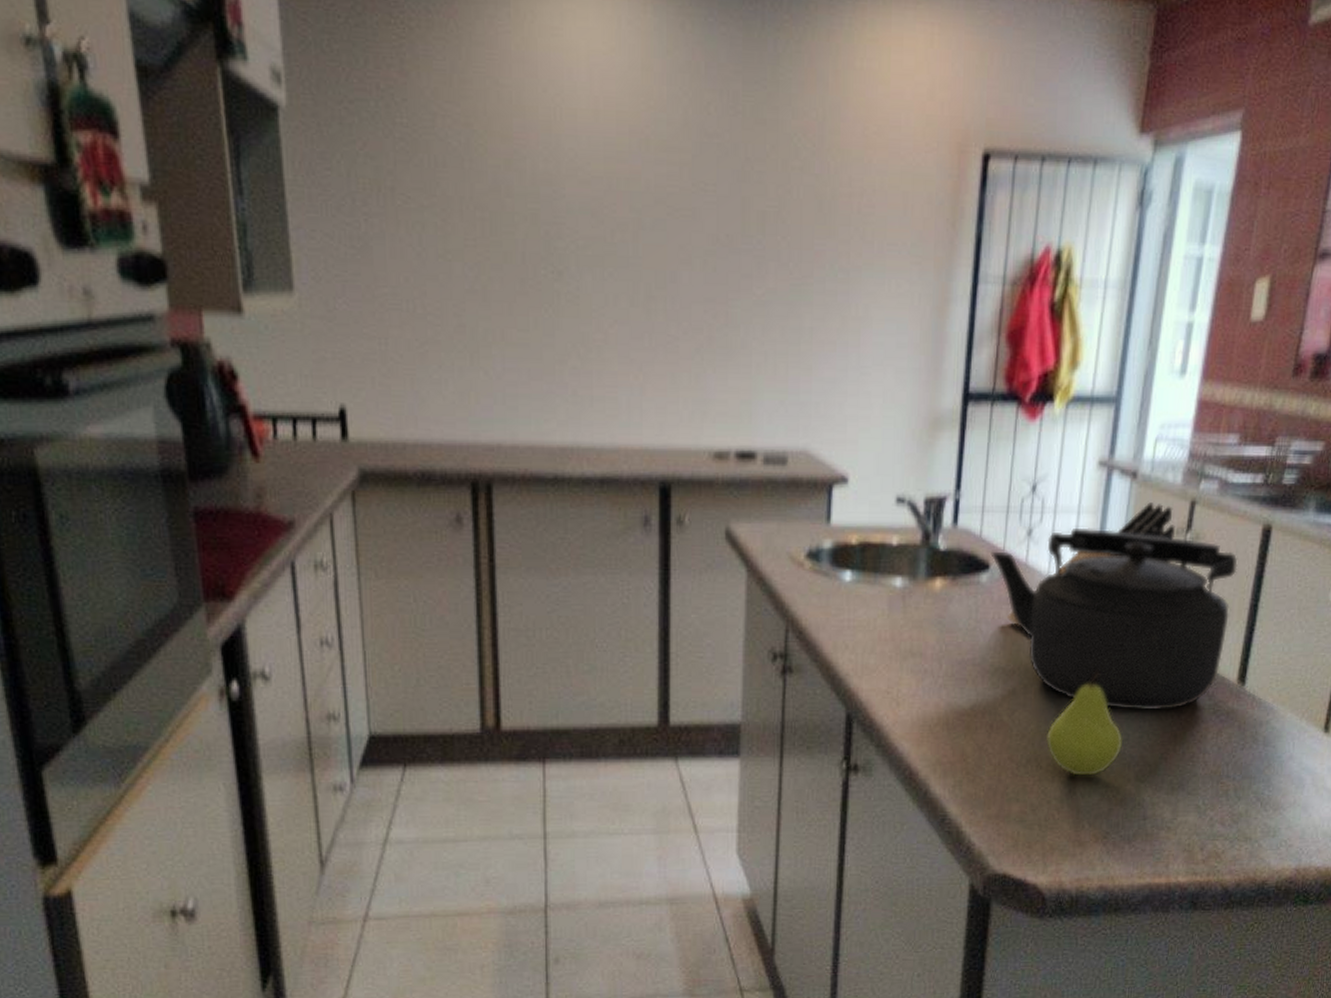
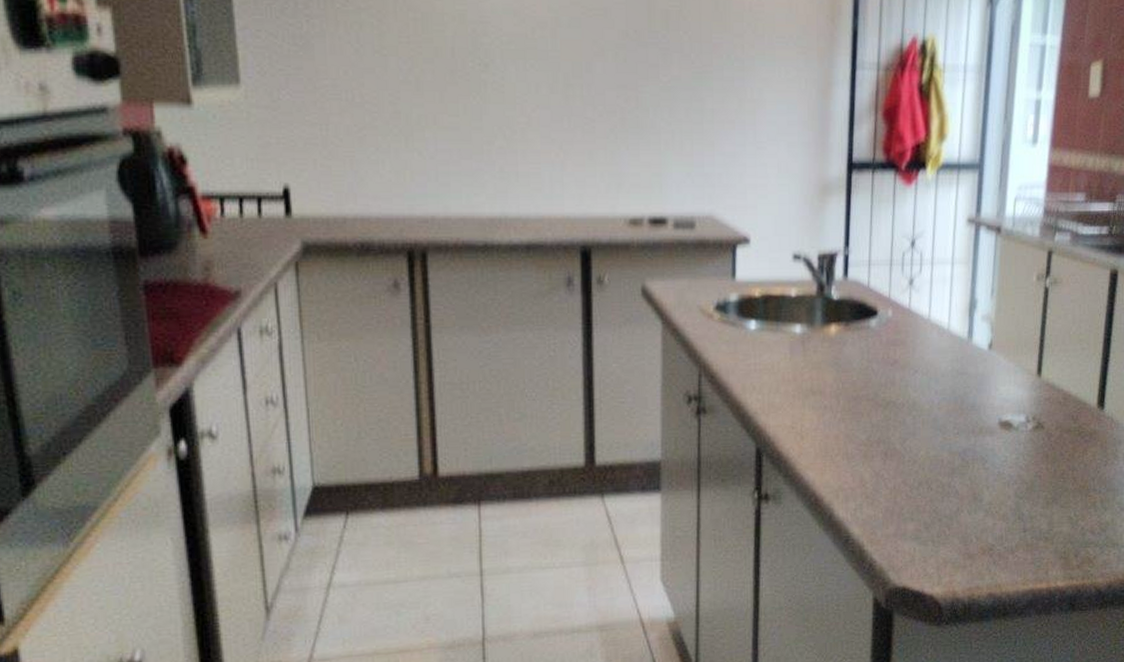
kettle: present [990,527,1238,711] -> none [878,276,1091,435]
knife block: present [1006,502,1177,629] -> none [894,253,1038,367]
fruit: present [1046,672,1124,776] -> none [935,402,1002,496]

